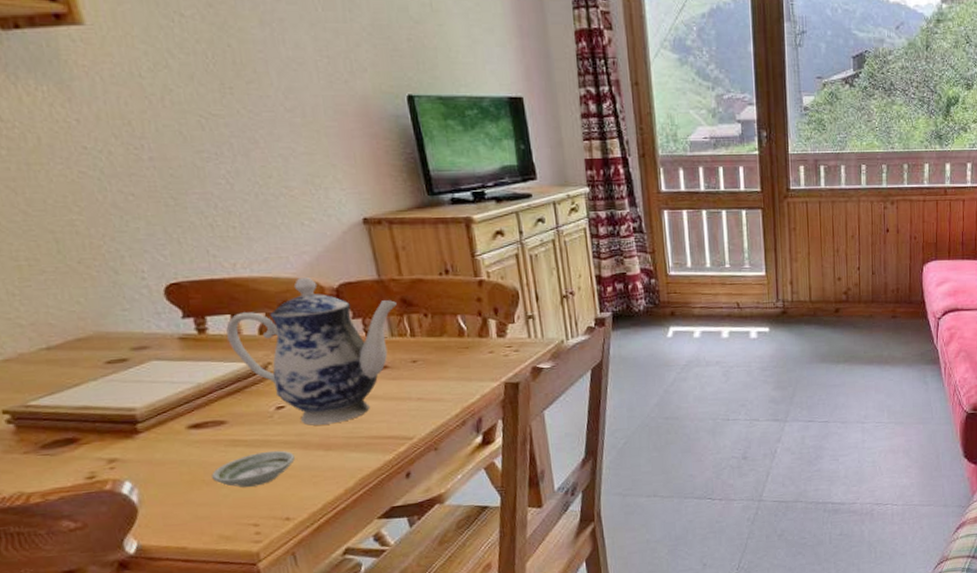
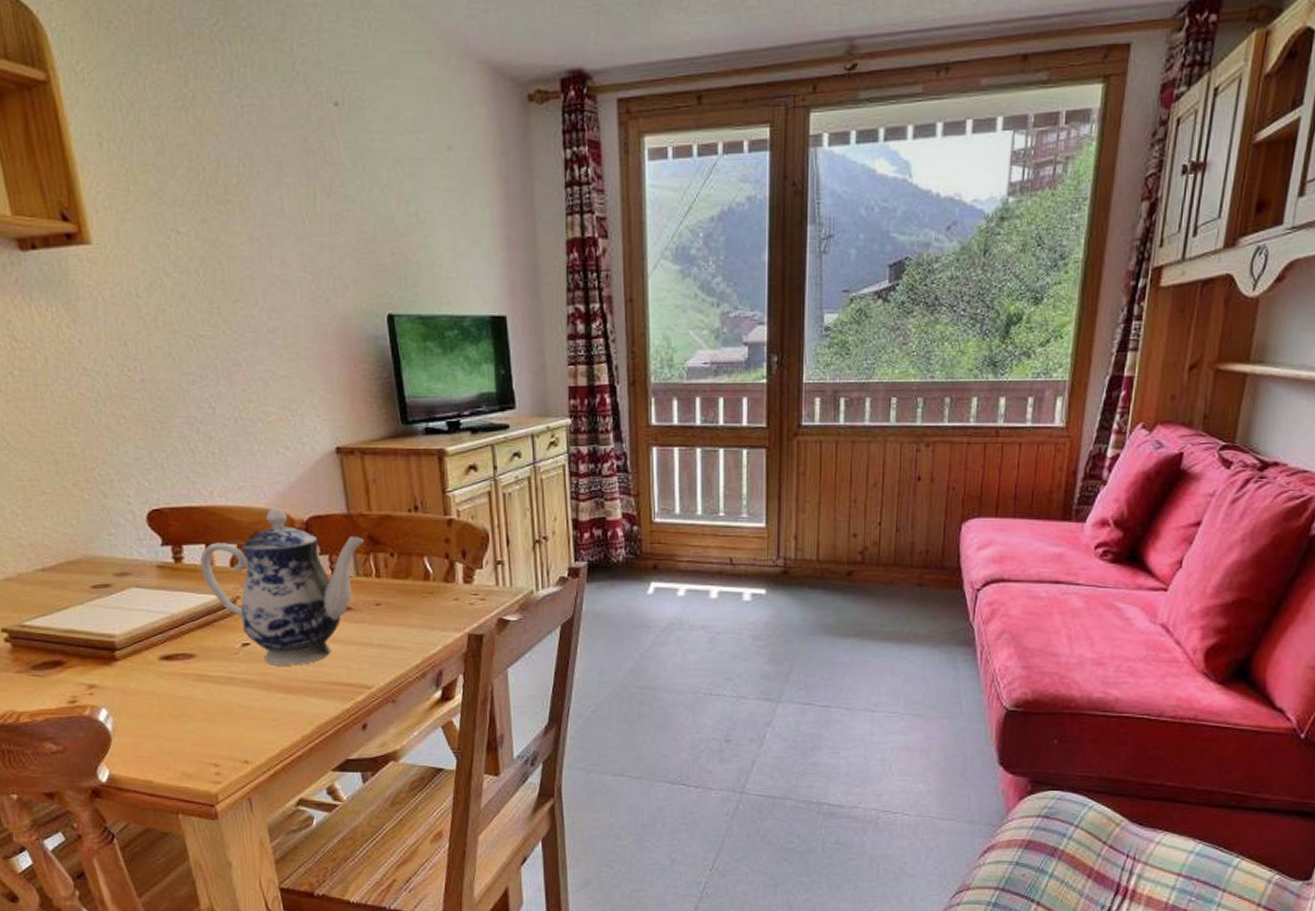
saucer: present [211,450,295,487] -> none [179,689,256,725]

